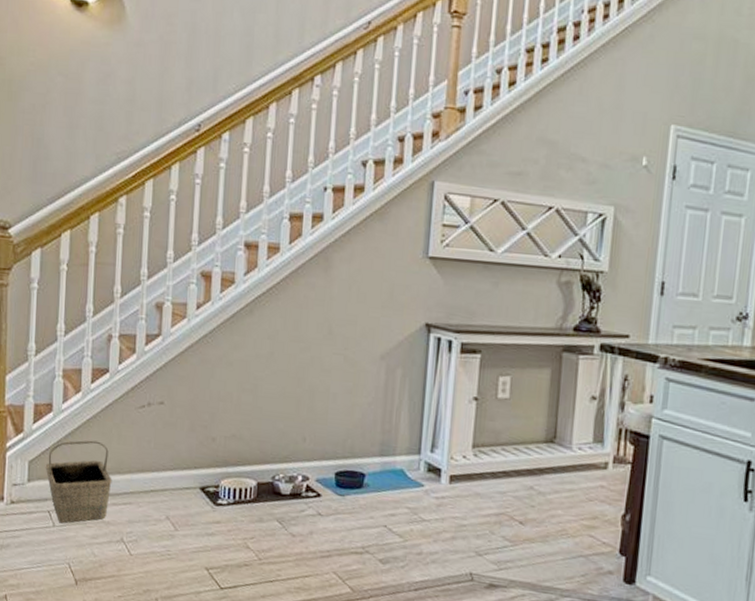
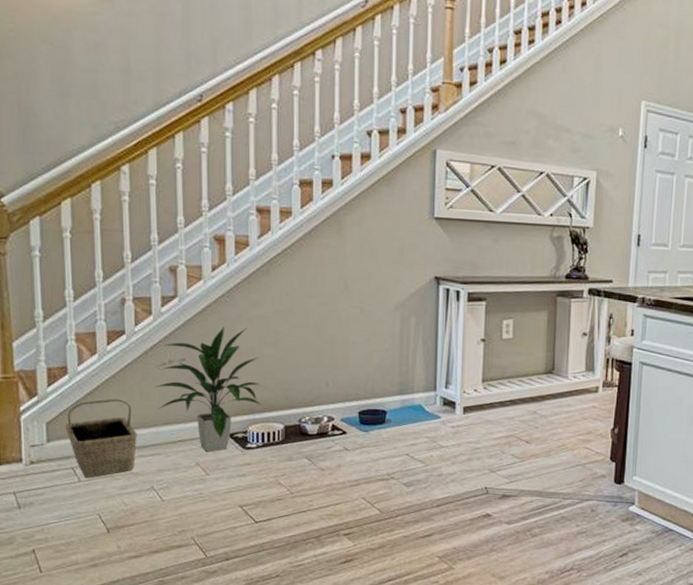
indoor plant: none [132,369,236,506] -> present [154,327,262,452]

